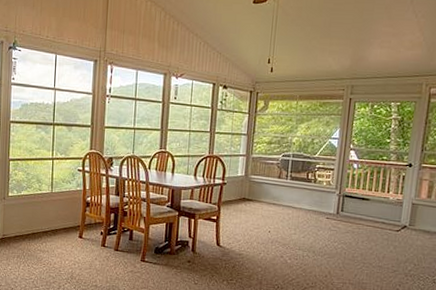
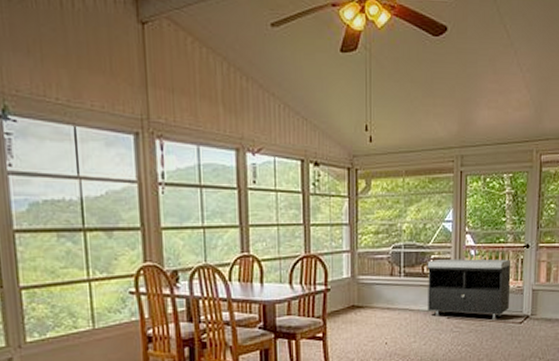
storage bench: none [309,169,392,225] -> present [427,258,510,319]

